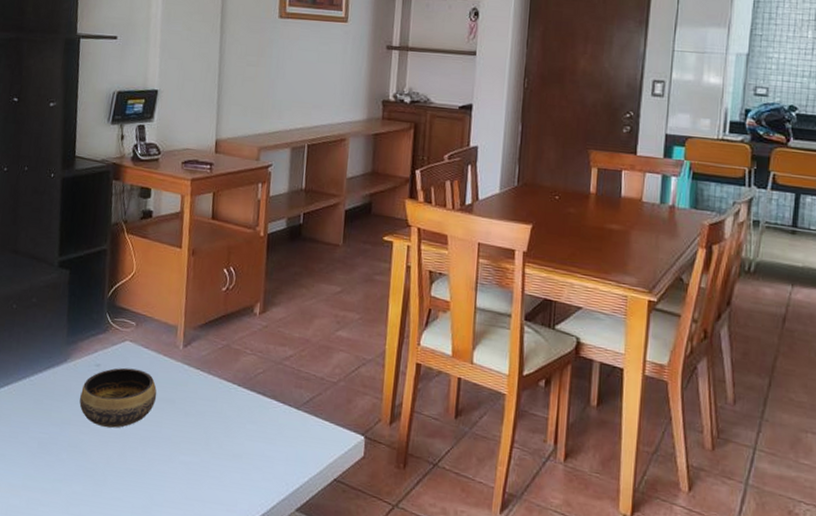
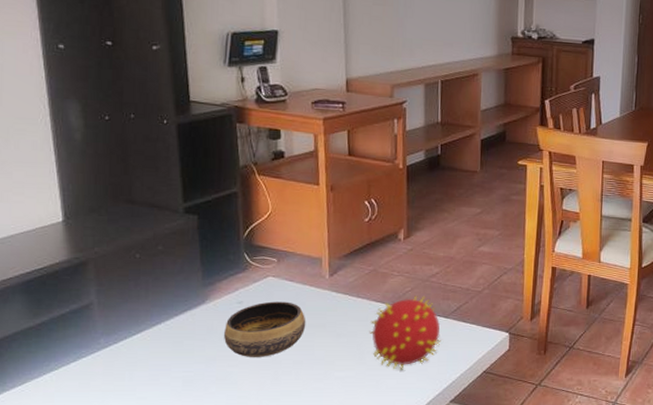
virus model: none [217,379,291,464] -> present [369,296,441,370]

